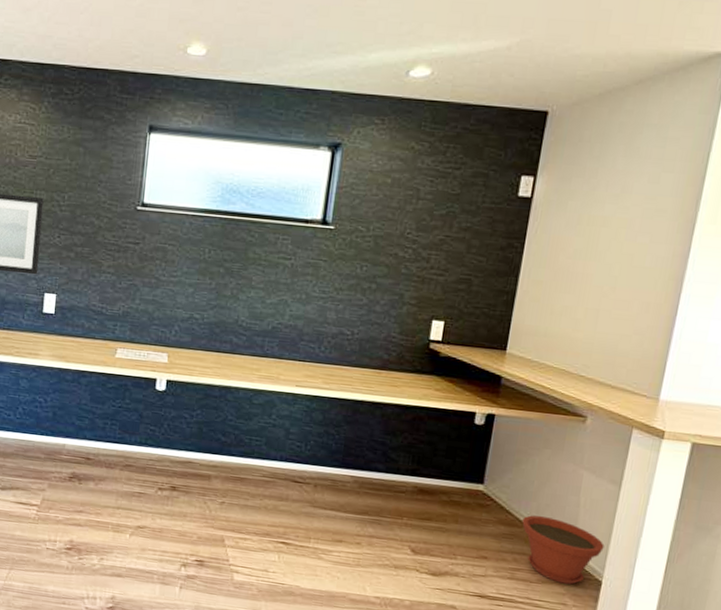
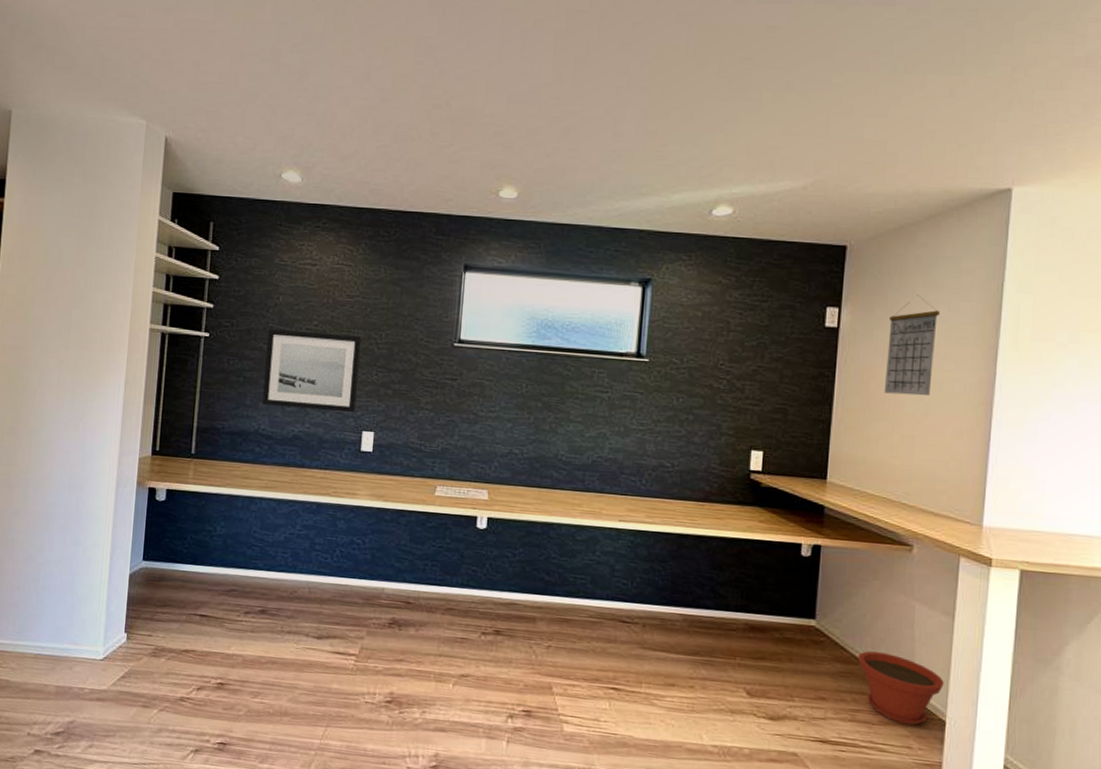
calendar: none [573,165,639,270] -> present [885,295,940,396]

